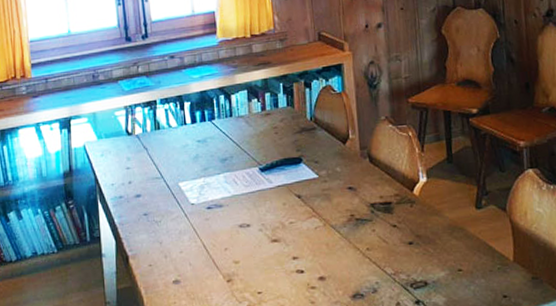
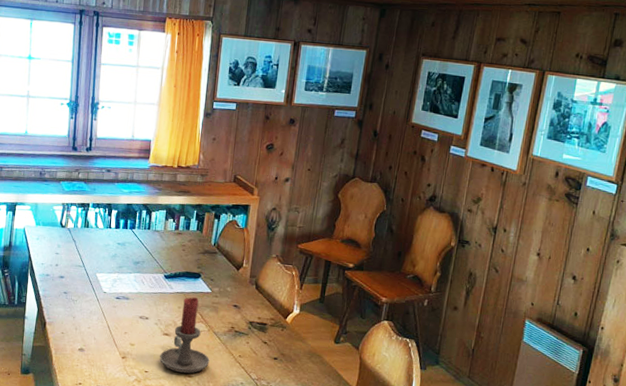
candle holder: none [272,188,333,286] -> present [159,297,210,374]

